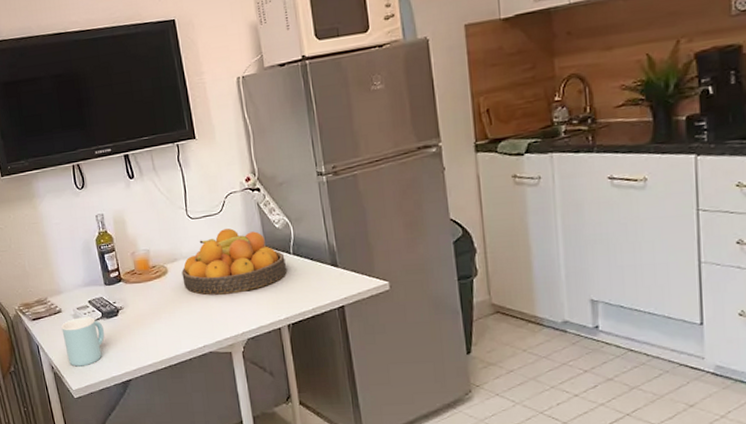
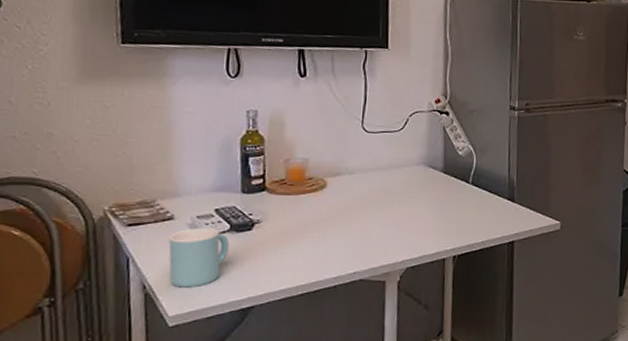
fruit bowl: present [181,228,287,295] -> none [343,148,463,218]

